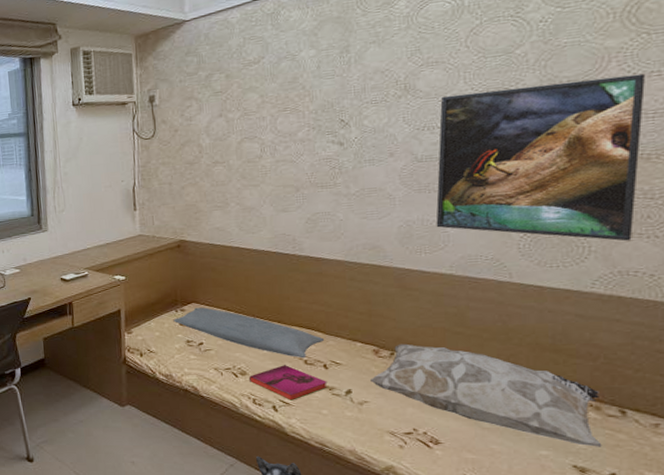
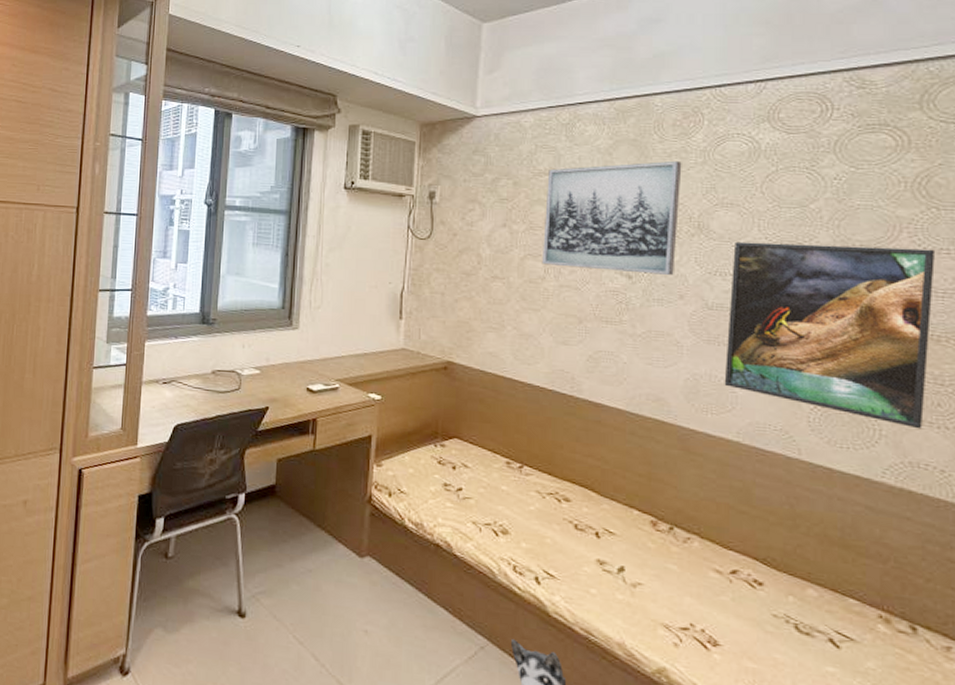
pillow: present [173,307,325,359] -> none [431,444,599,522]
hardback book: present [249,365,328,401] -> none [511,527,598,573]
wall art: none [257,30,386,145] -> present [541,160,682,275]
decorative pillow: present [371,343,602,447] -> none [646,517,892,669]

